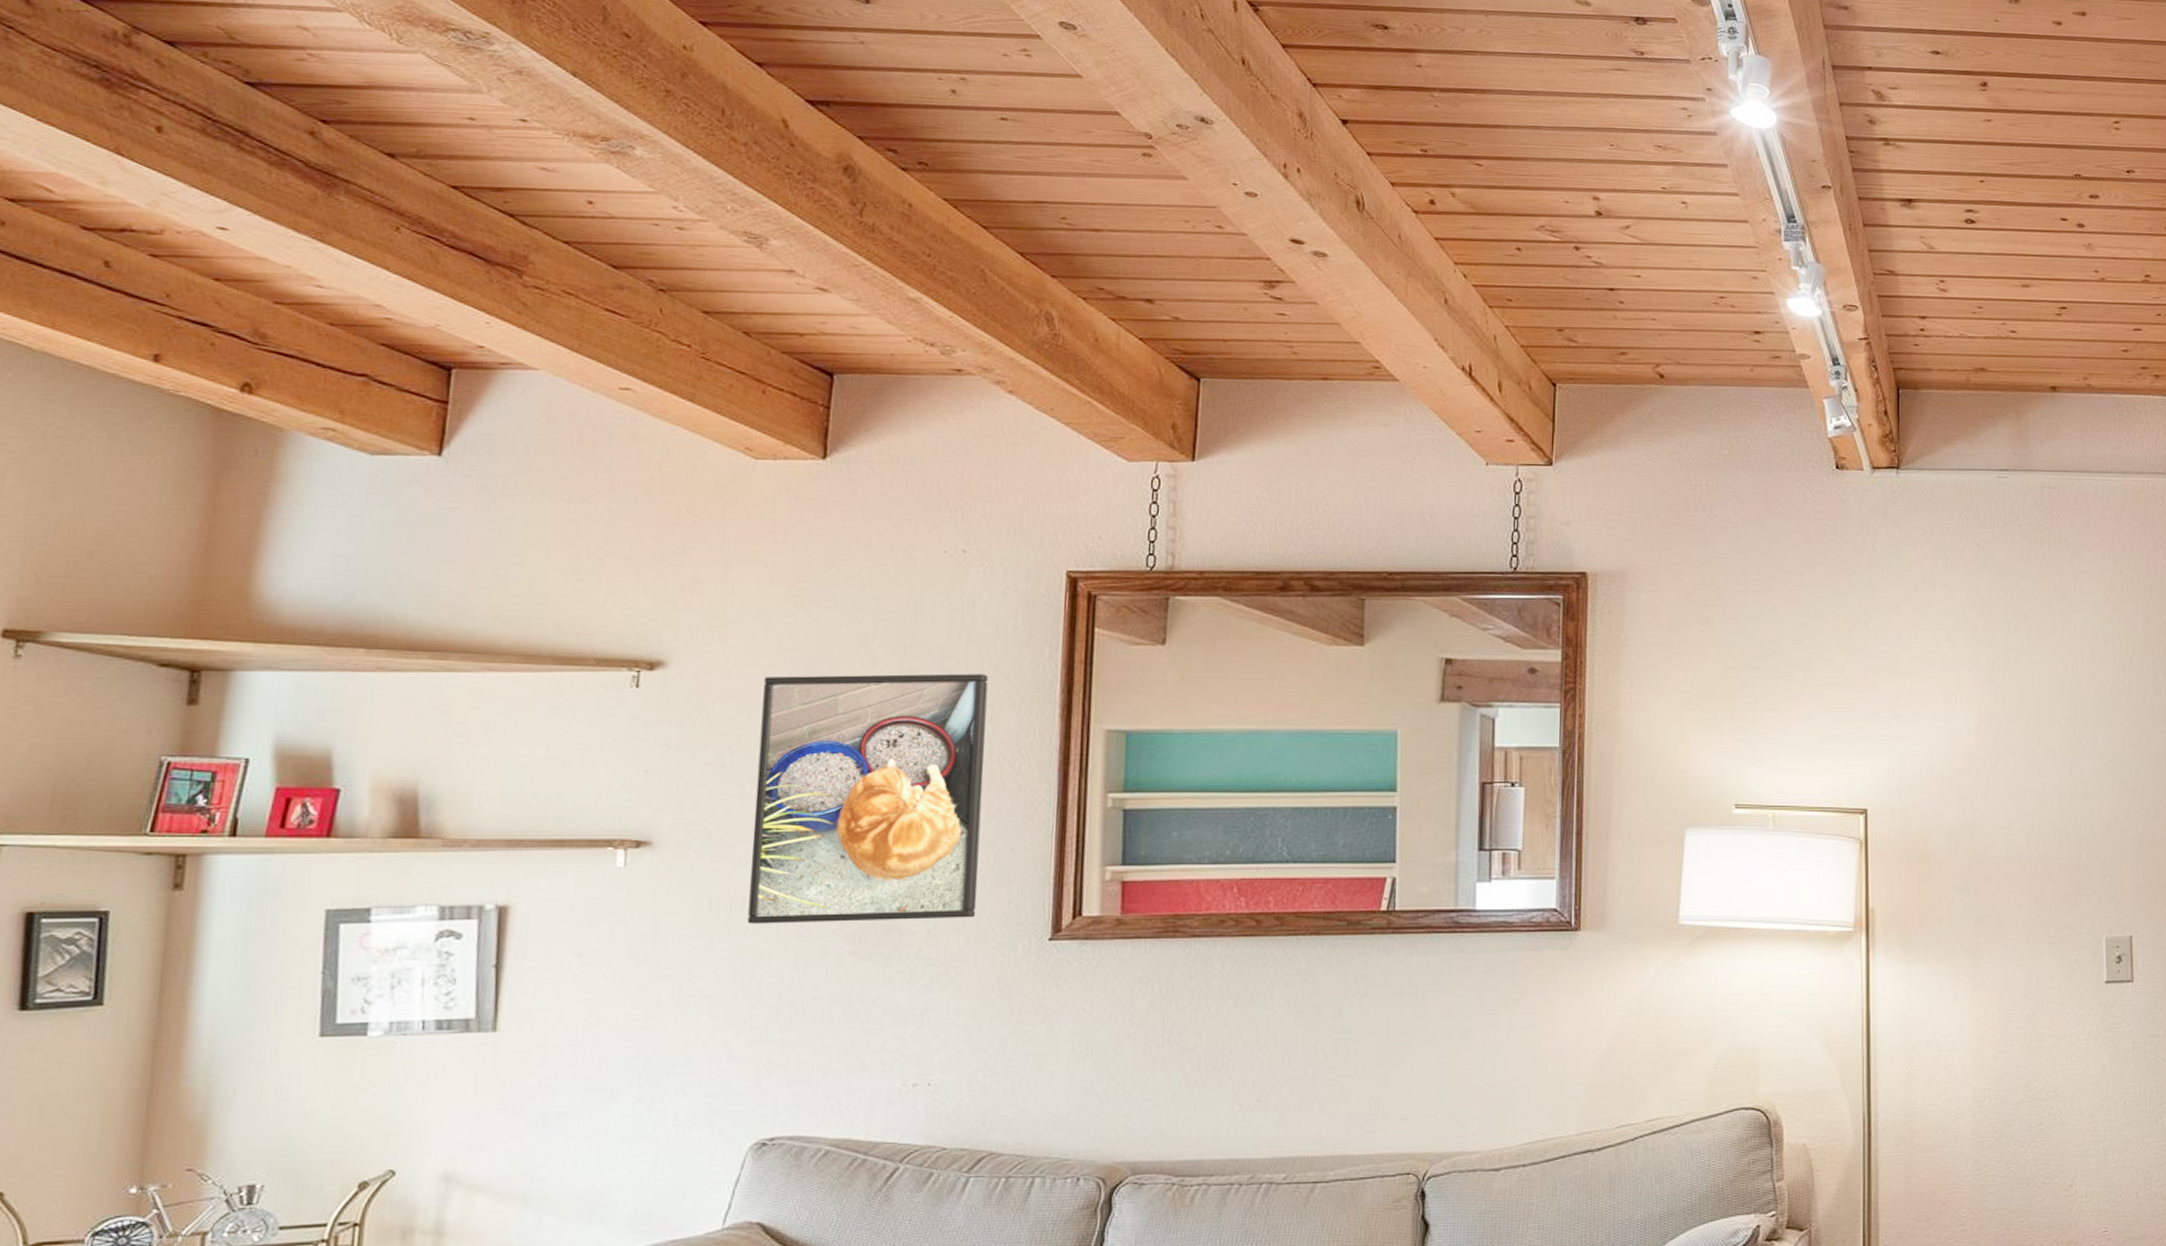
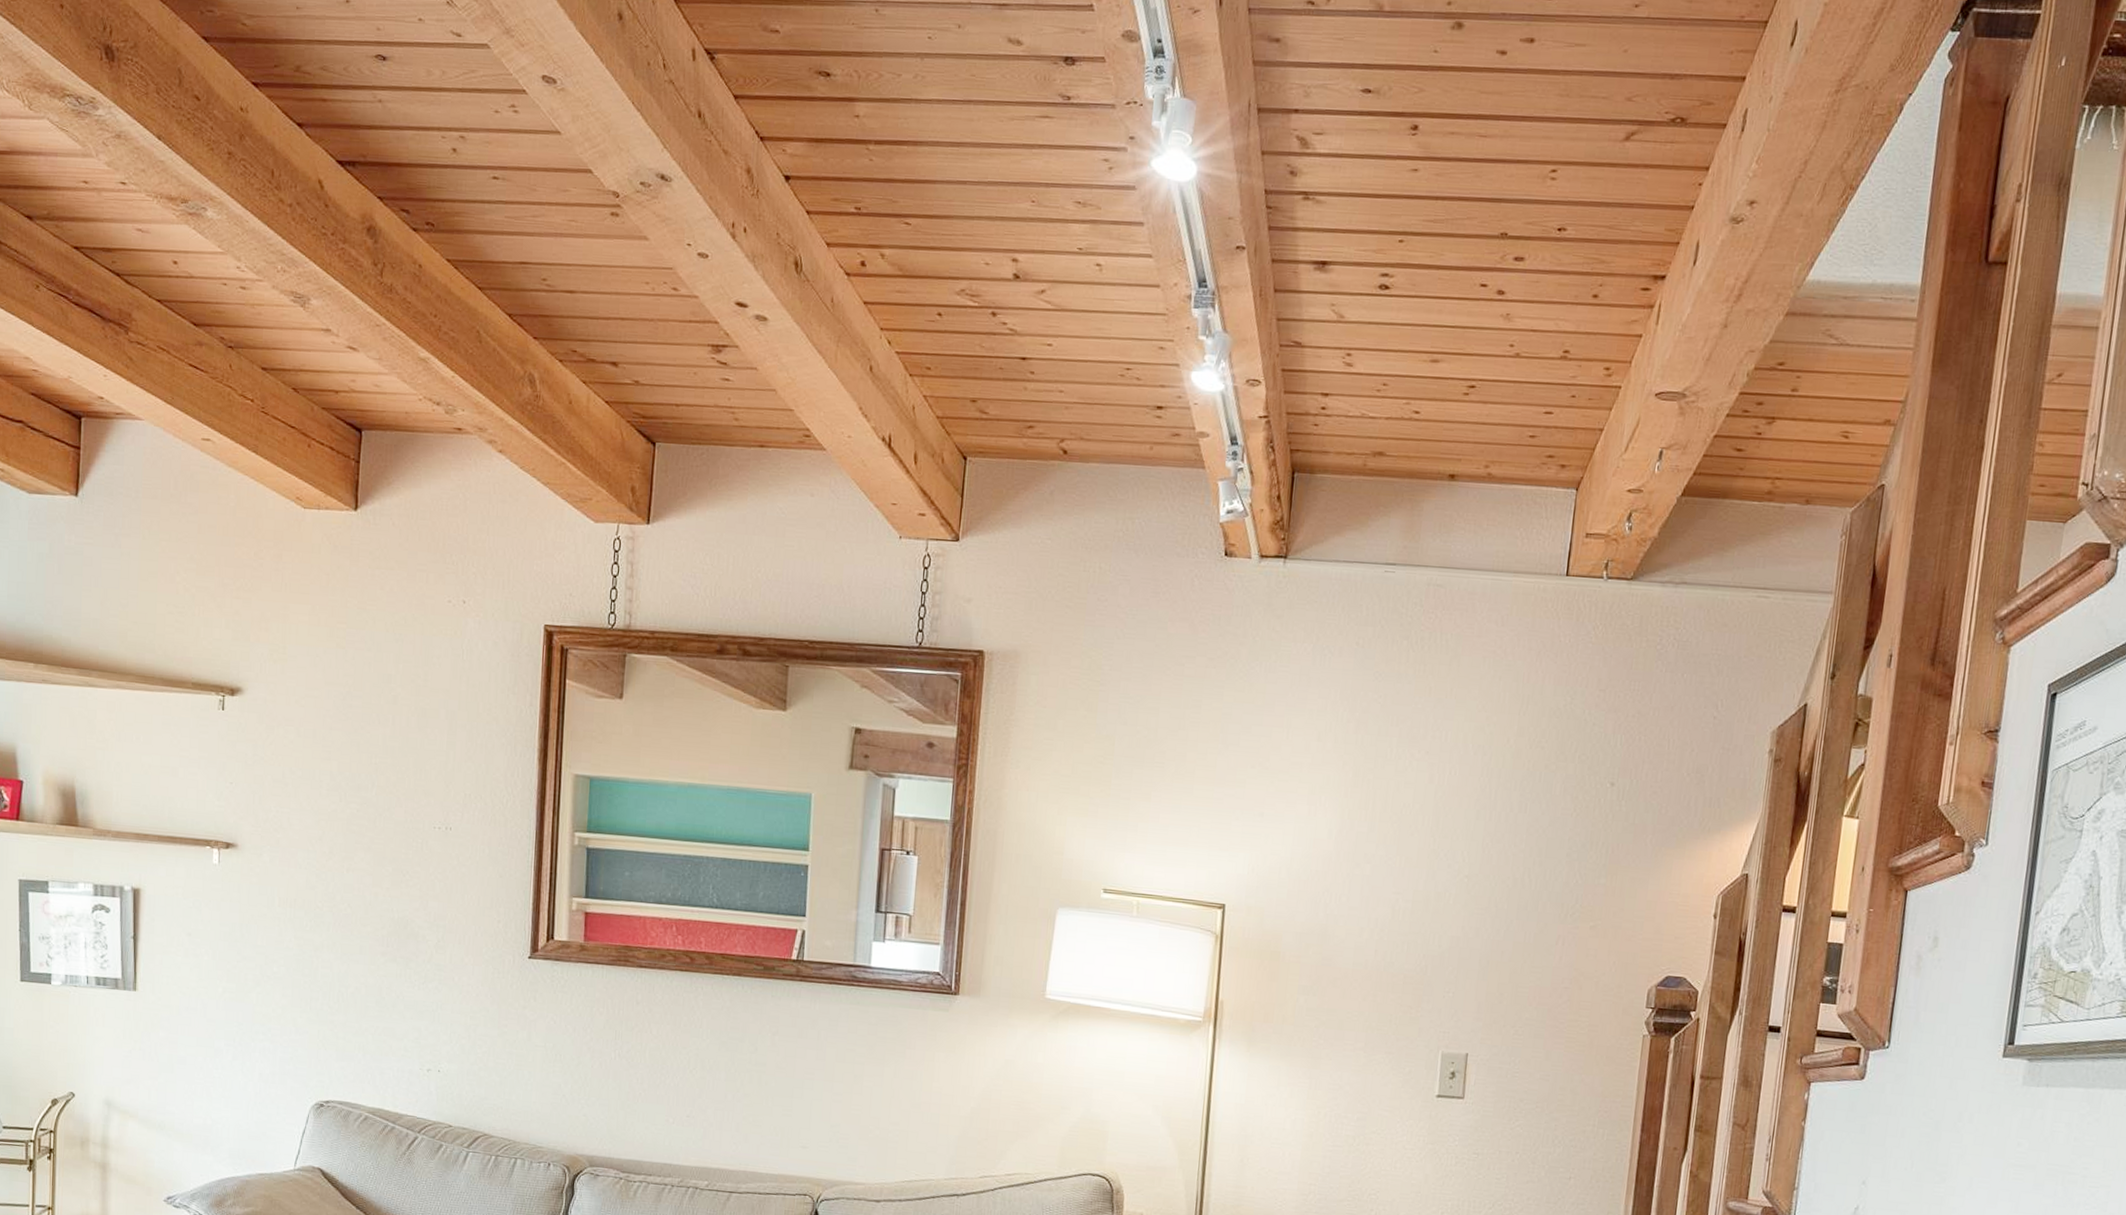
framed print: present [747,673,988,924] -> none [306,707,483,933]

